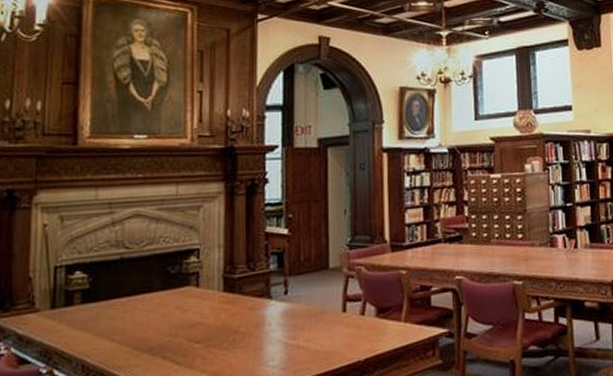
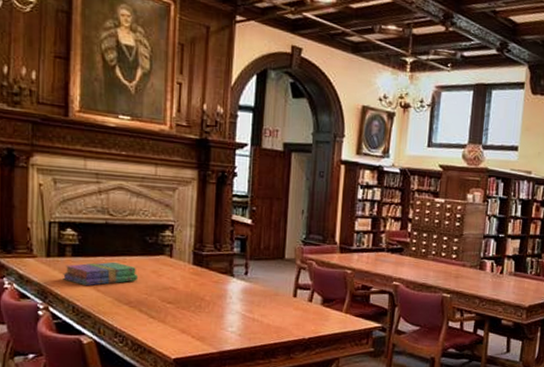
books: none [70,302,160,338] -> present [63,261,139,286]

